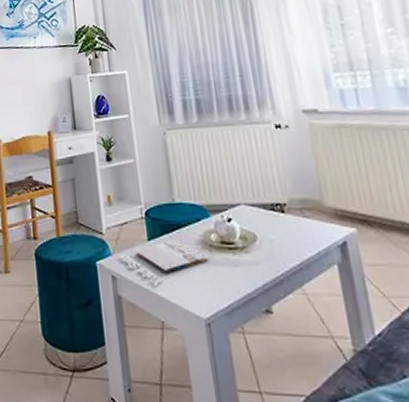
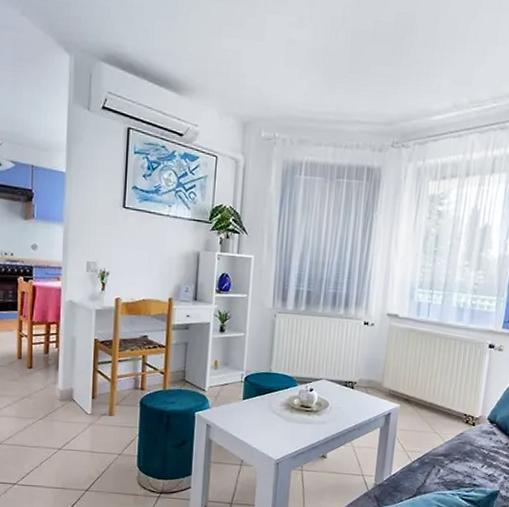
magazine: present [120,240,209,287] -> none [216,400,289,435]

